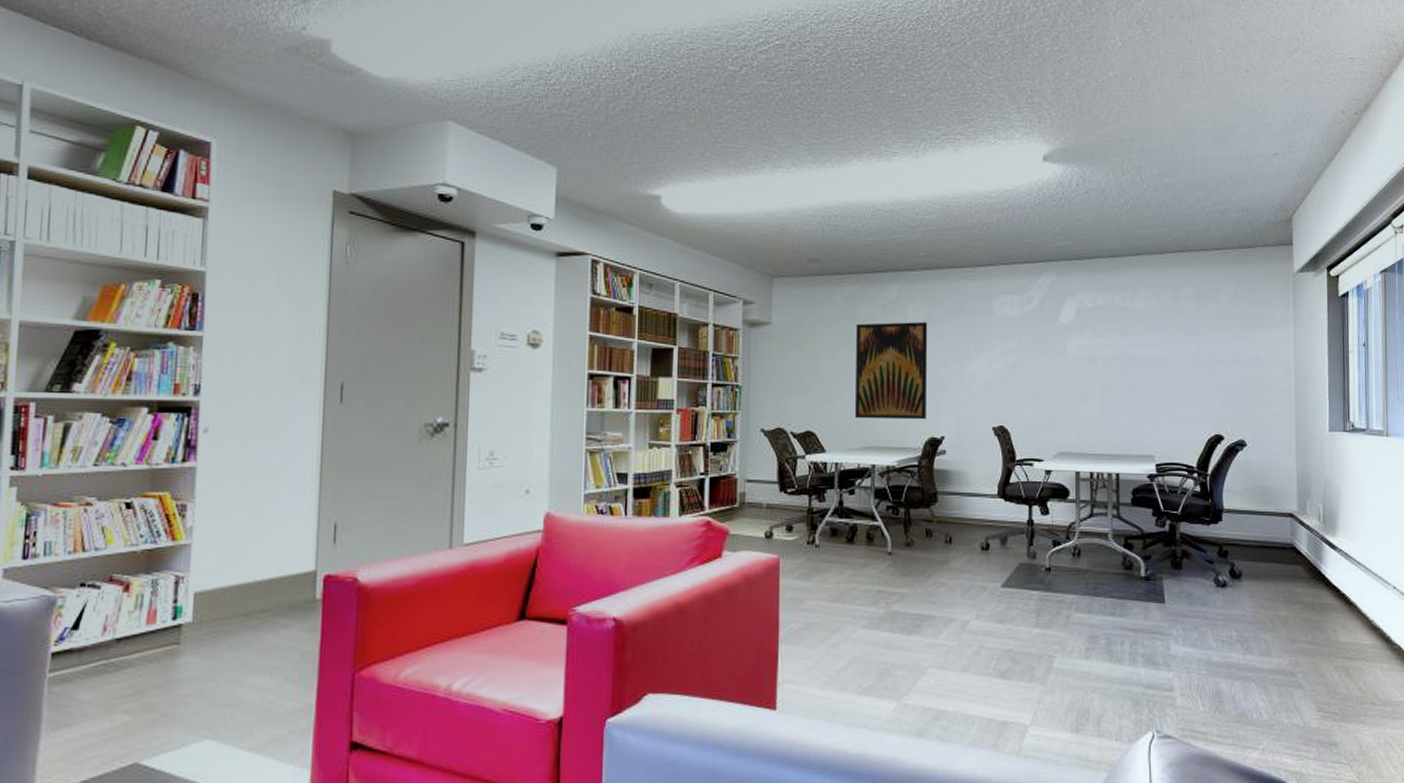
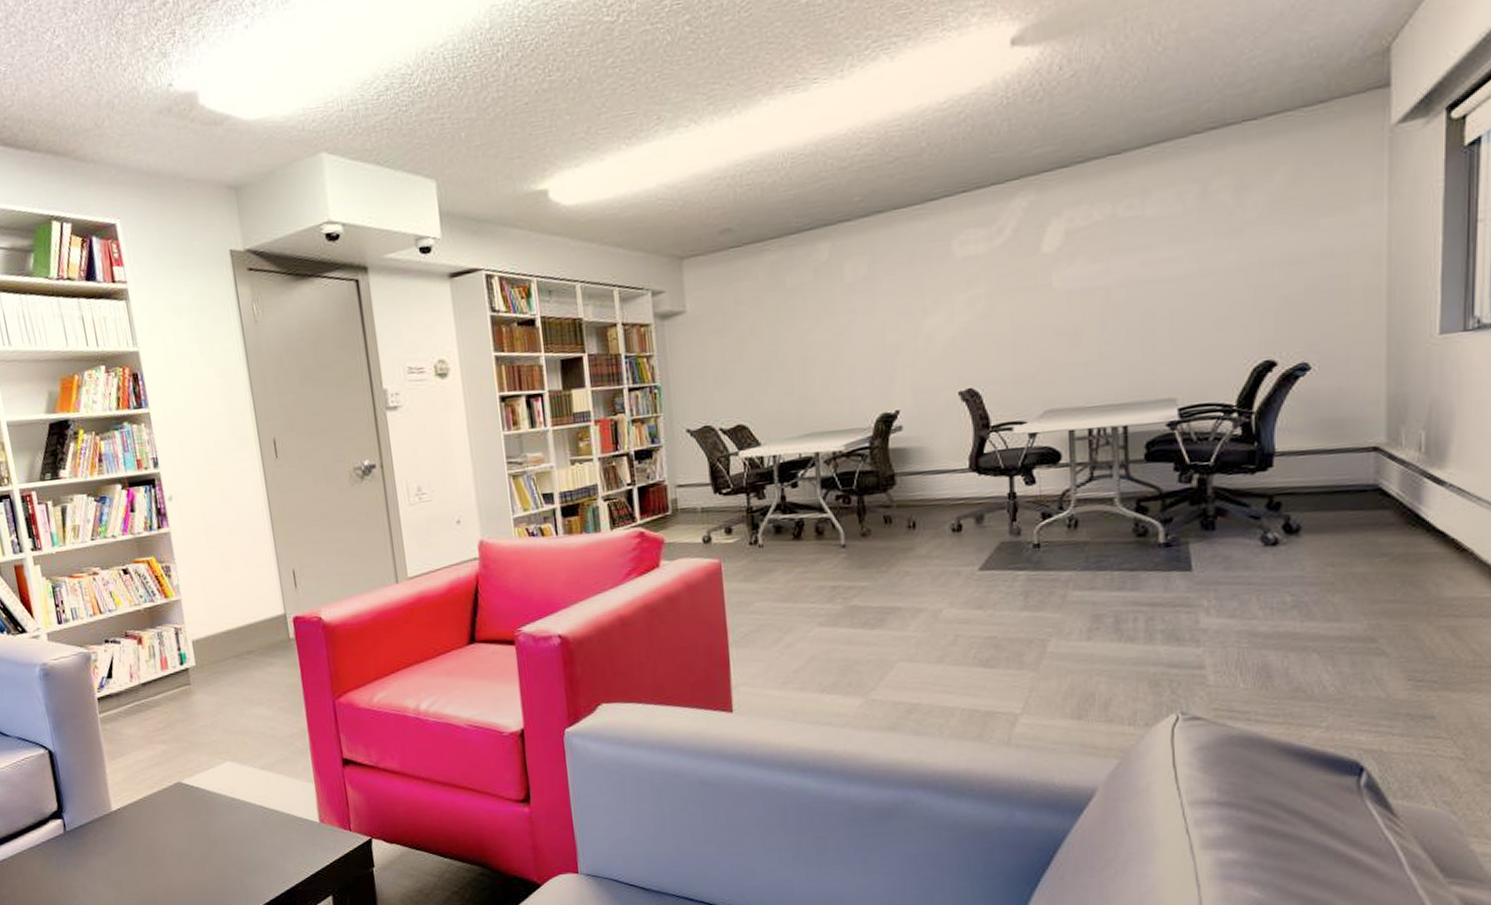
wall art: present [854,321,928,420] -> none [784,279,877,404]

